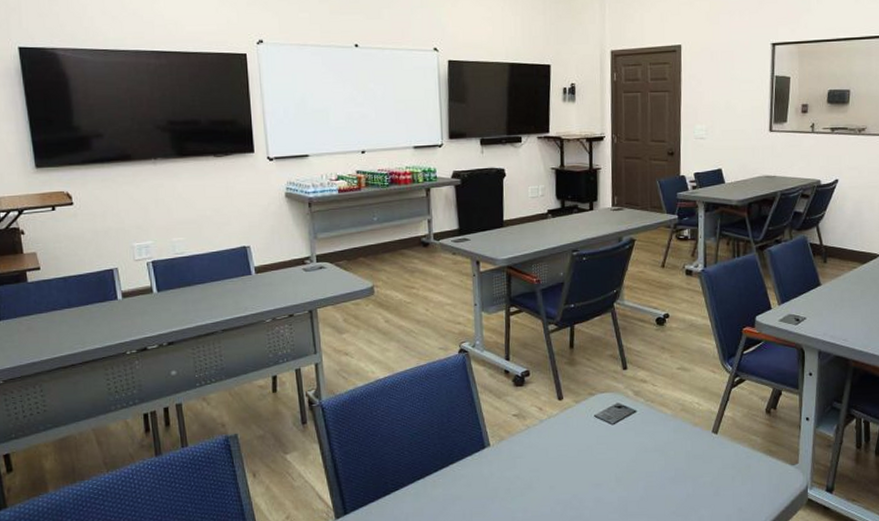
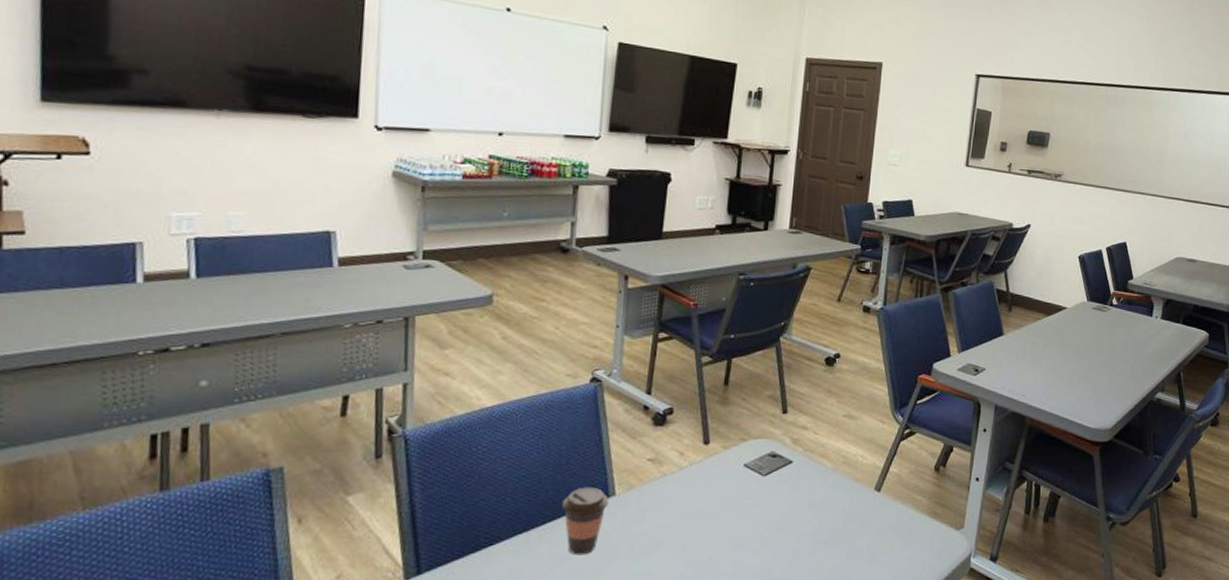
coffee cup: none [448,440,486,496] -> present [561,487,610,555]

